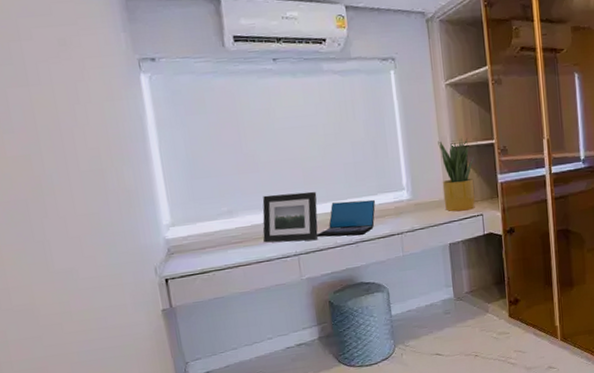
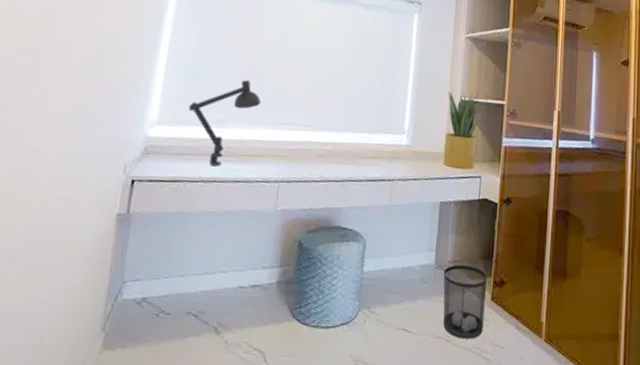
desk lamp: none [196,169,263,254] -> present [188,80,262,167]
picture frame: present [262,191,318,243] -> none [247,111,315,170]
laptop: present [317,199,376,237] -> none [304,133,372,173]
waste bin: none [462,292,506,352] -> present [443,265,488,339]

